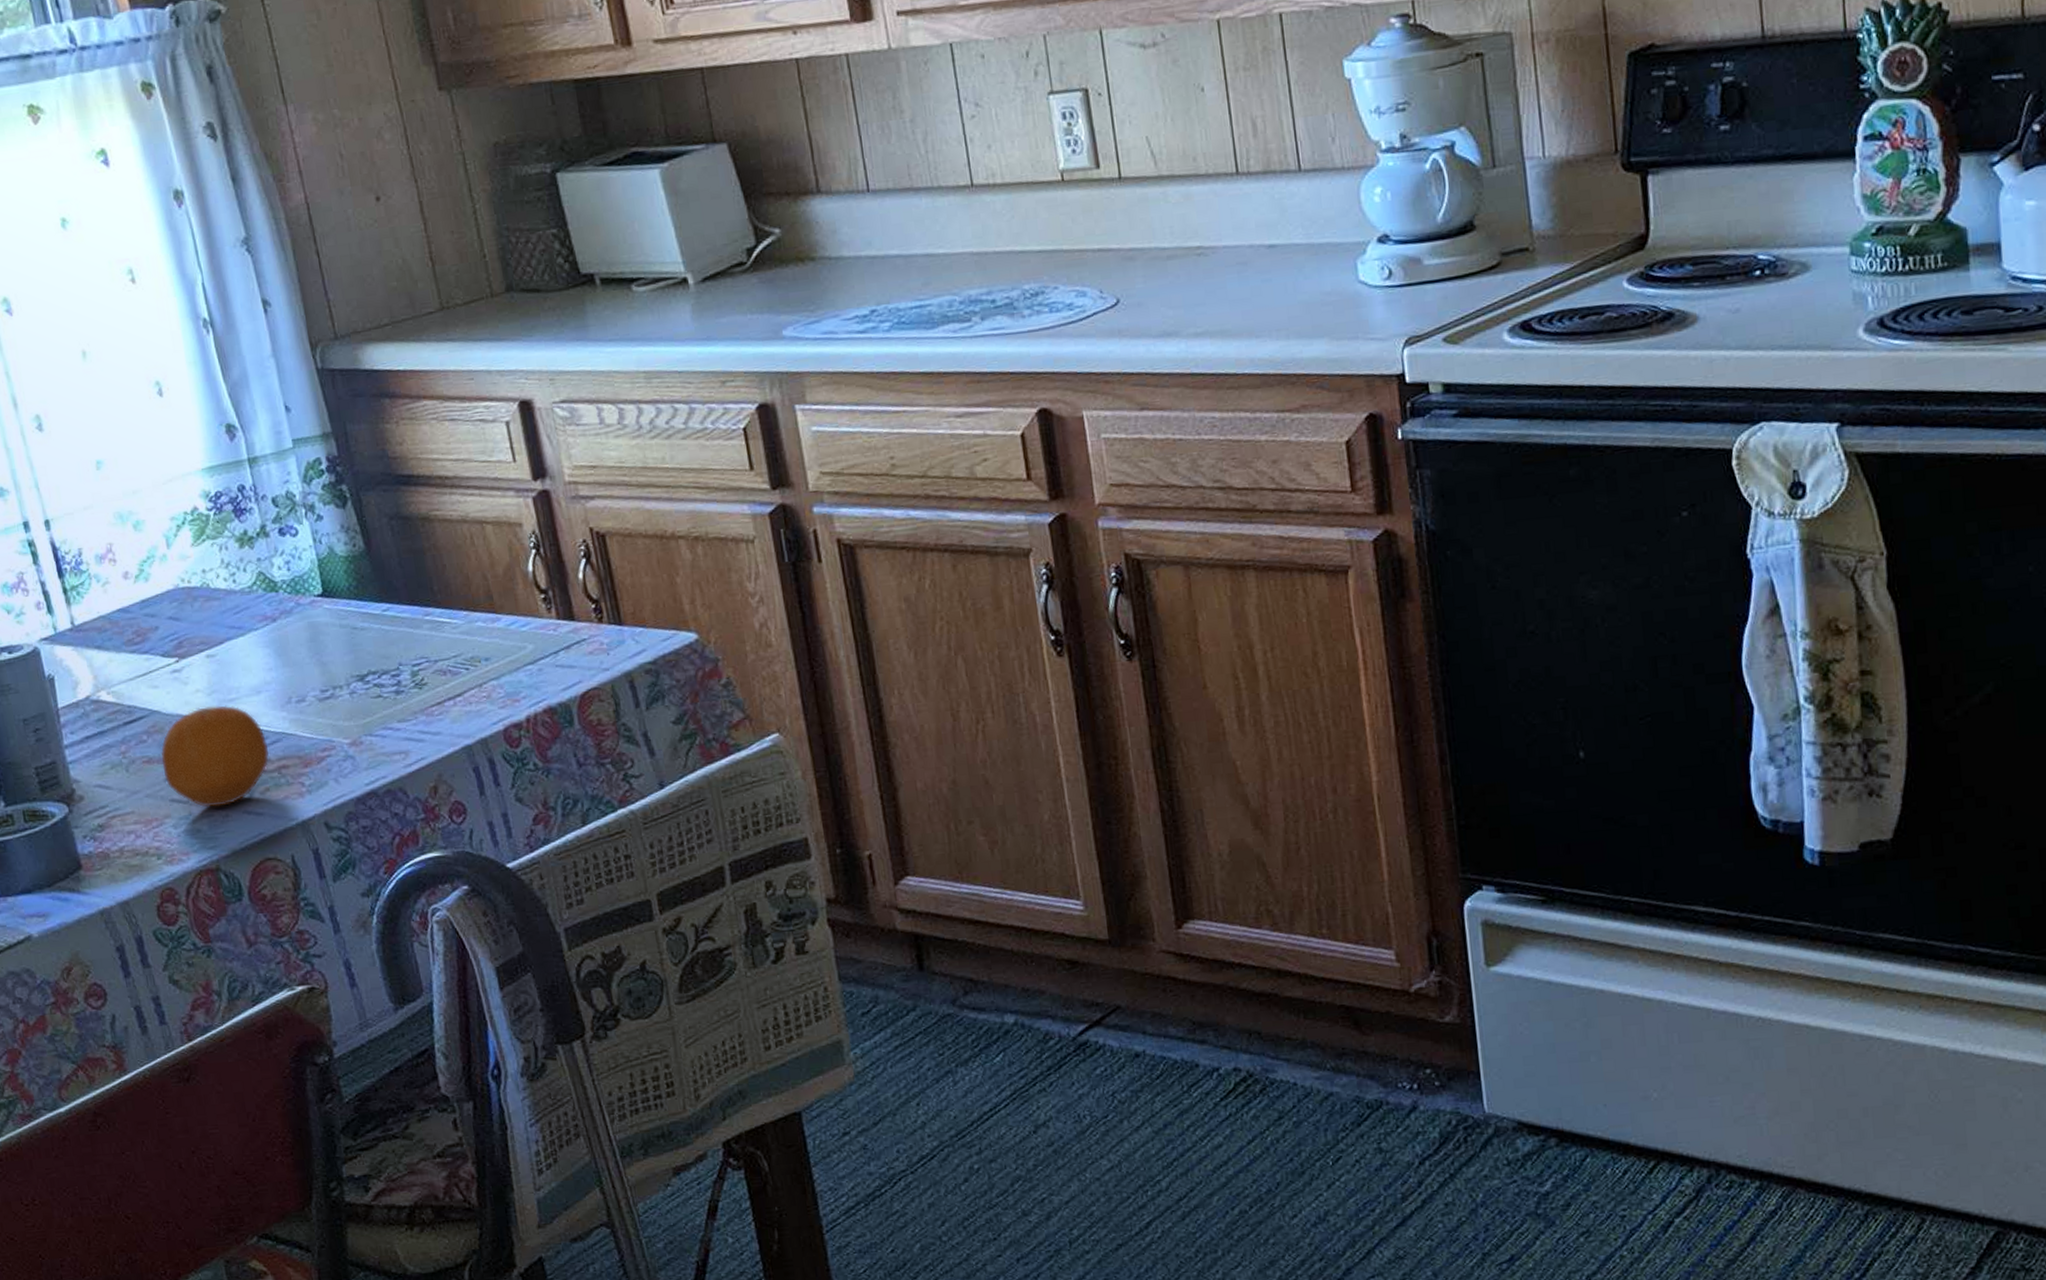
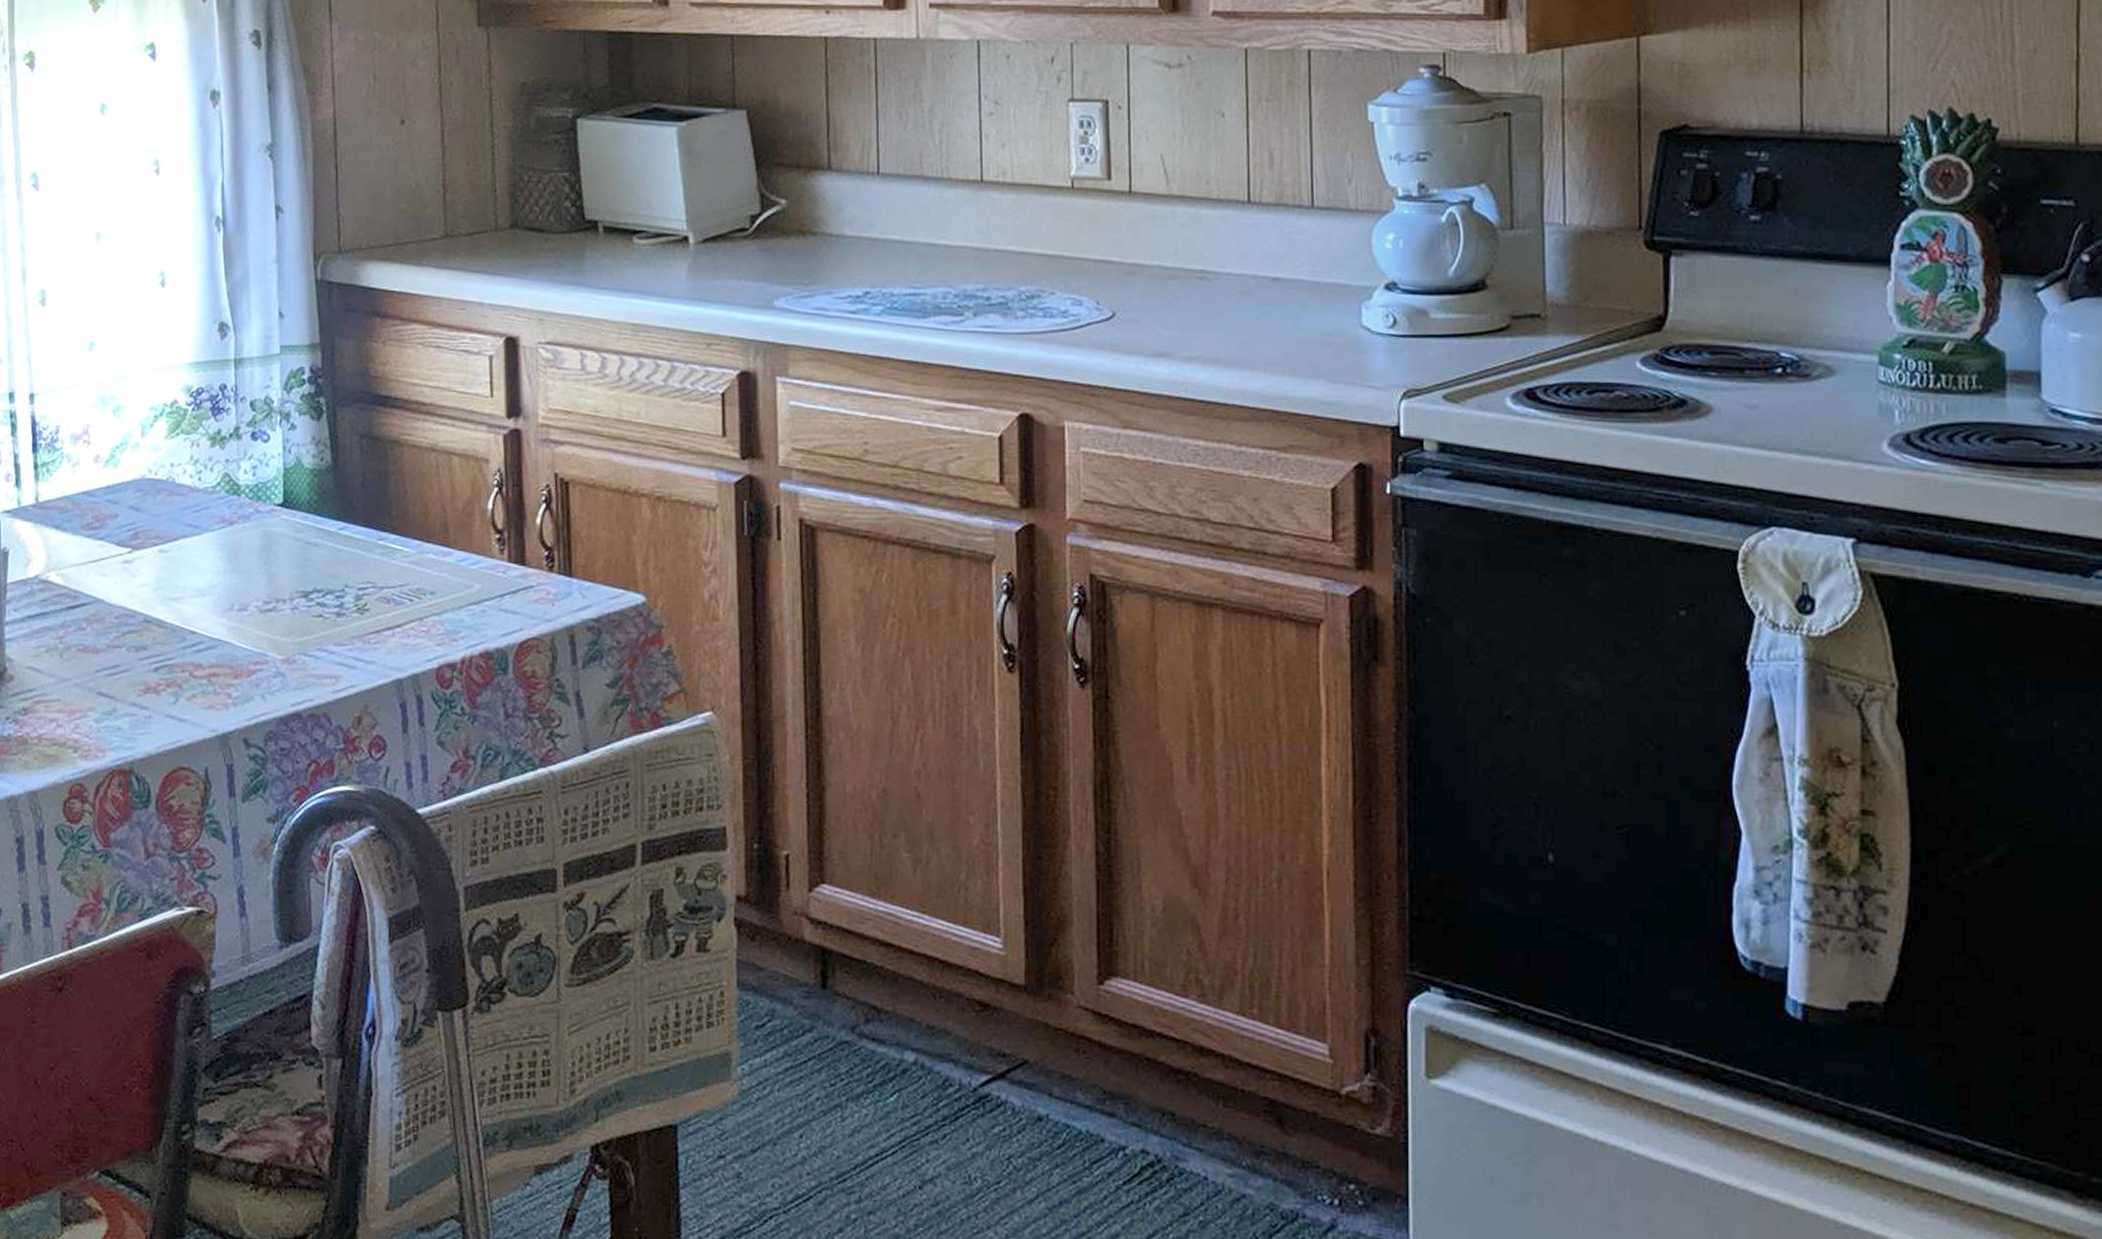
fruit: present [160,705,270,808] -> none [95,602,203,707]

